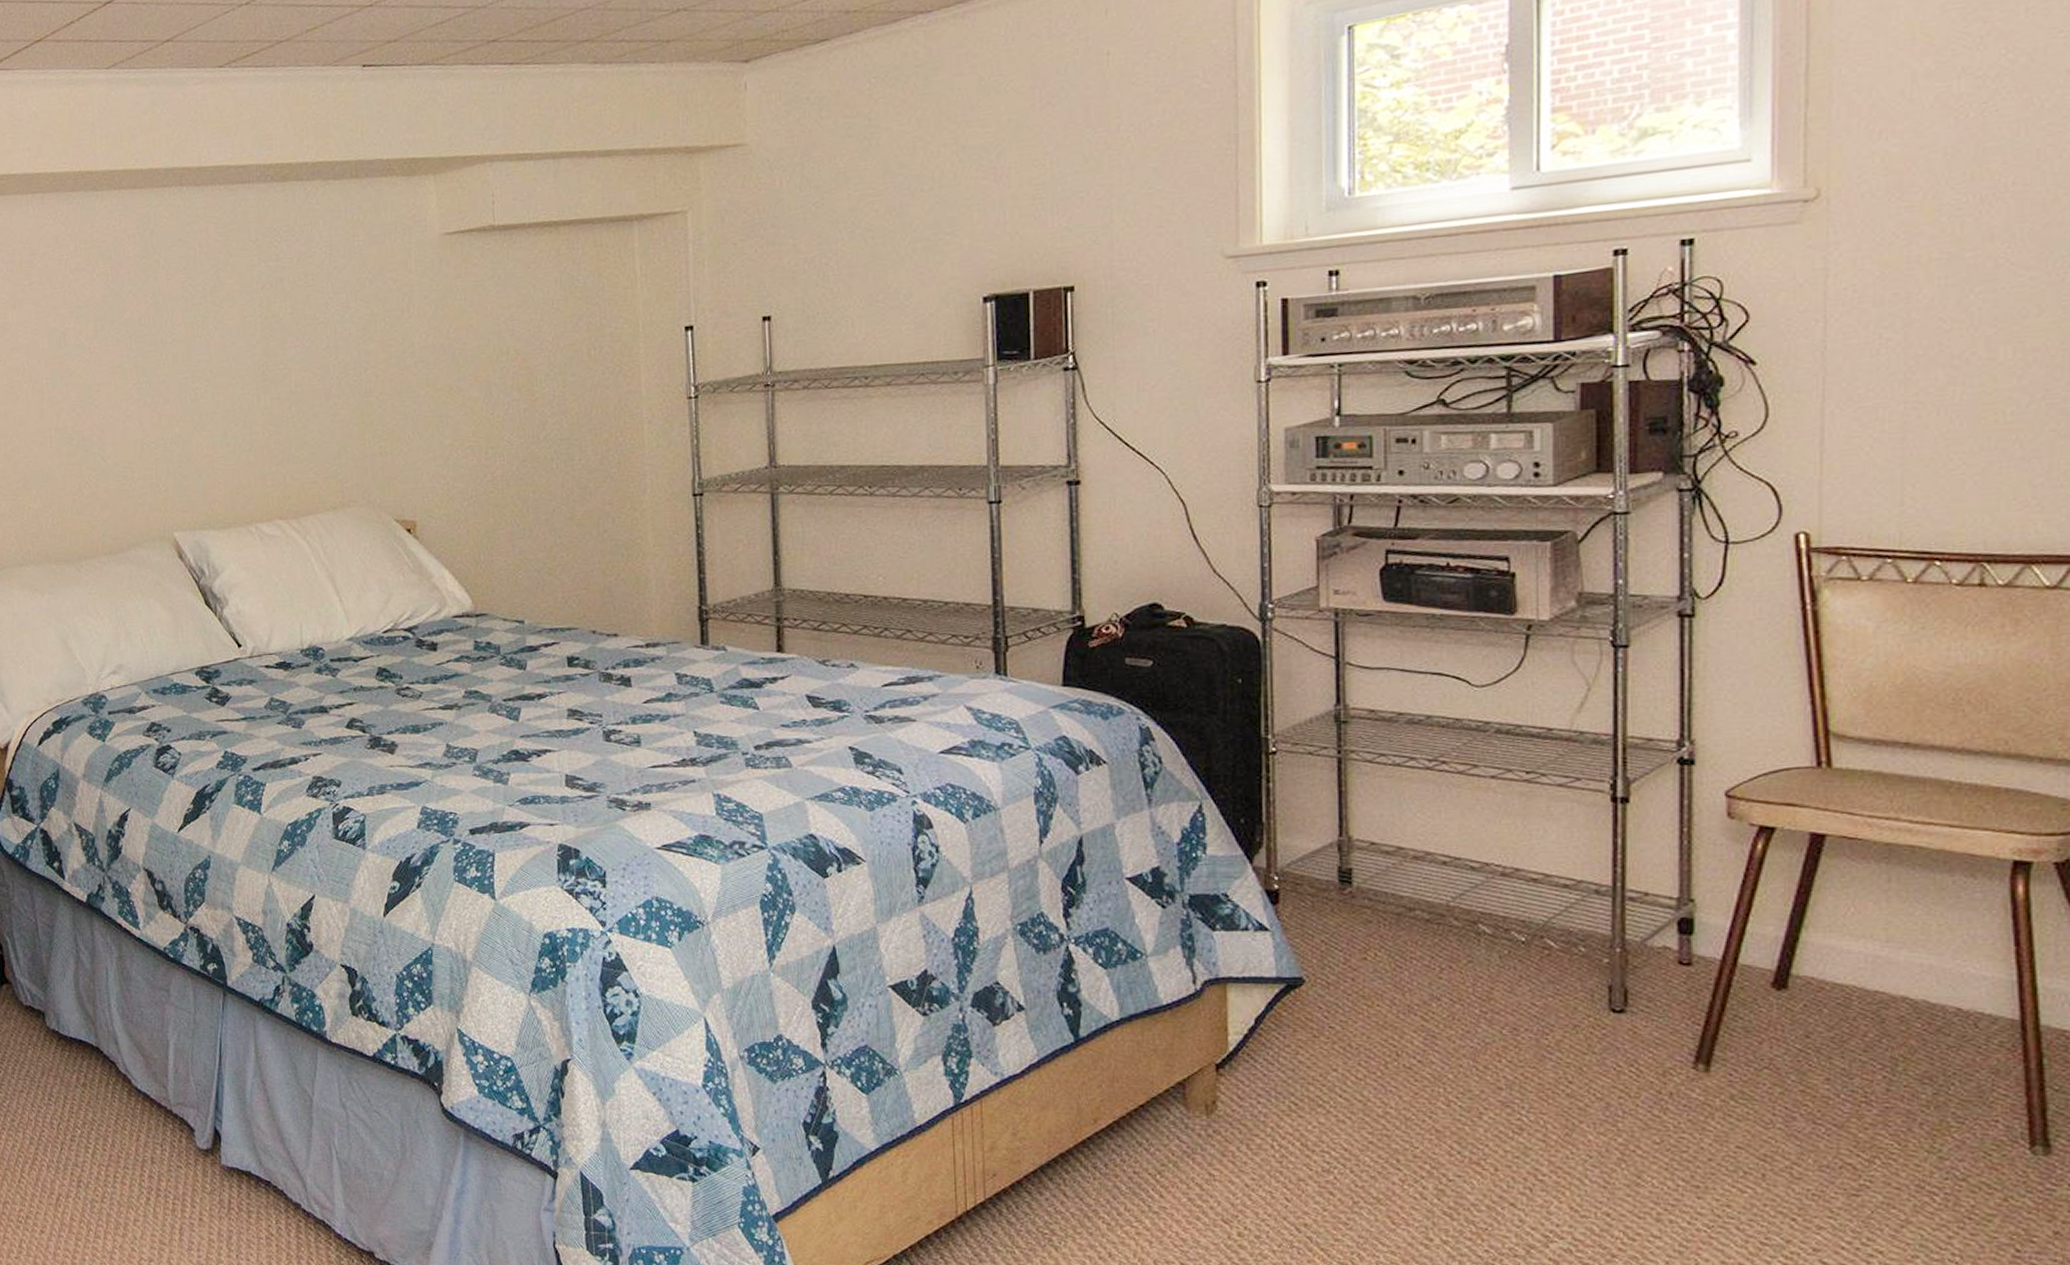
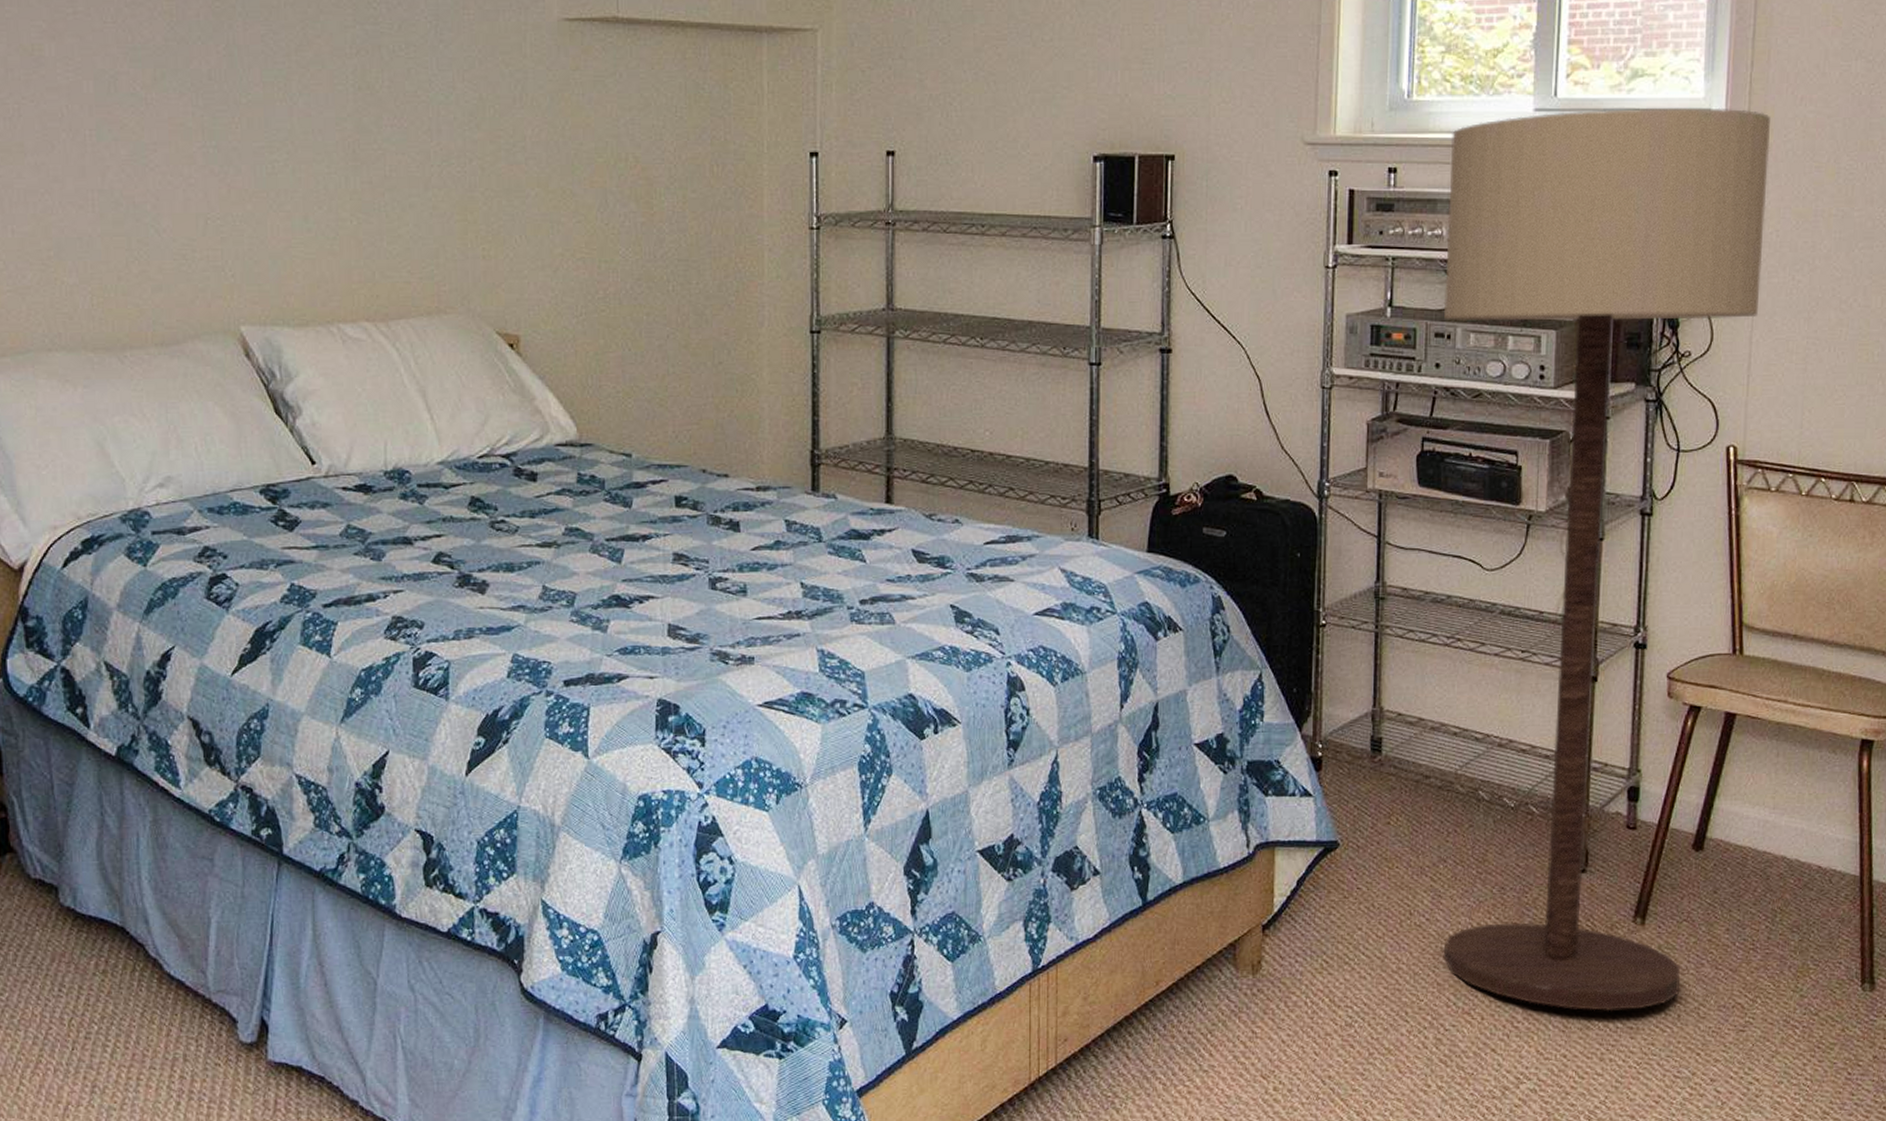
floor lamp: none [1405,154,1838,1168] -> present [1443,107,1771,1012]

